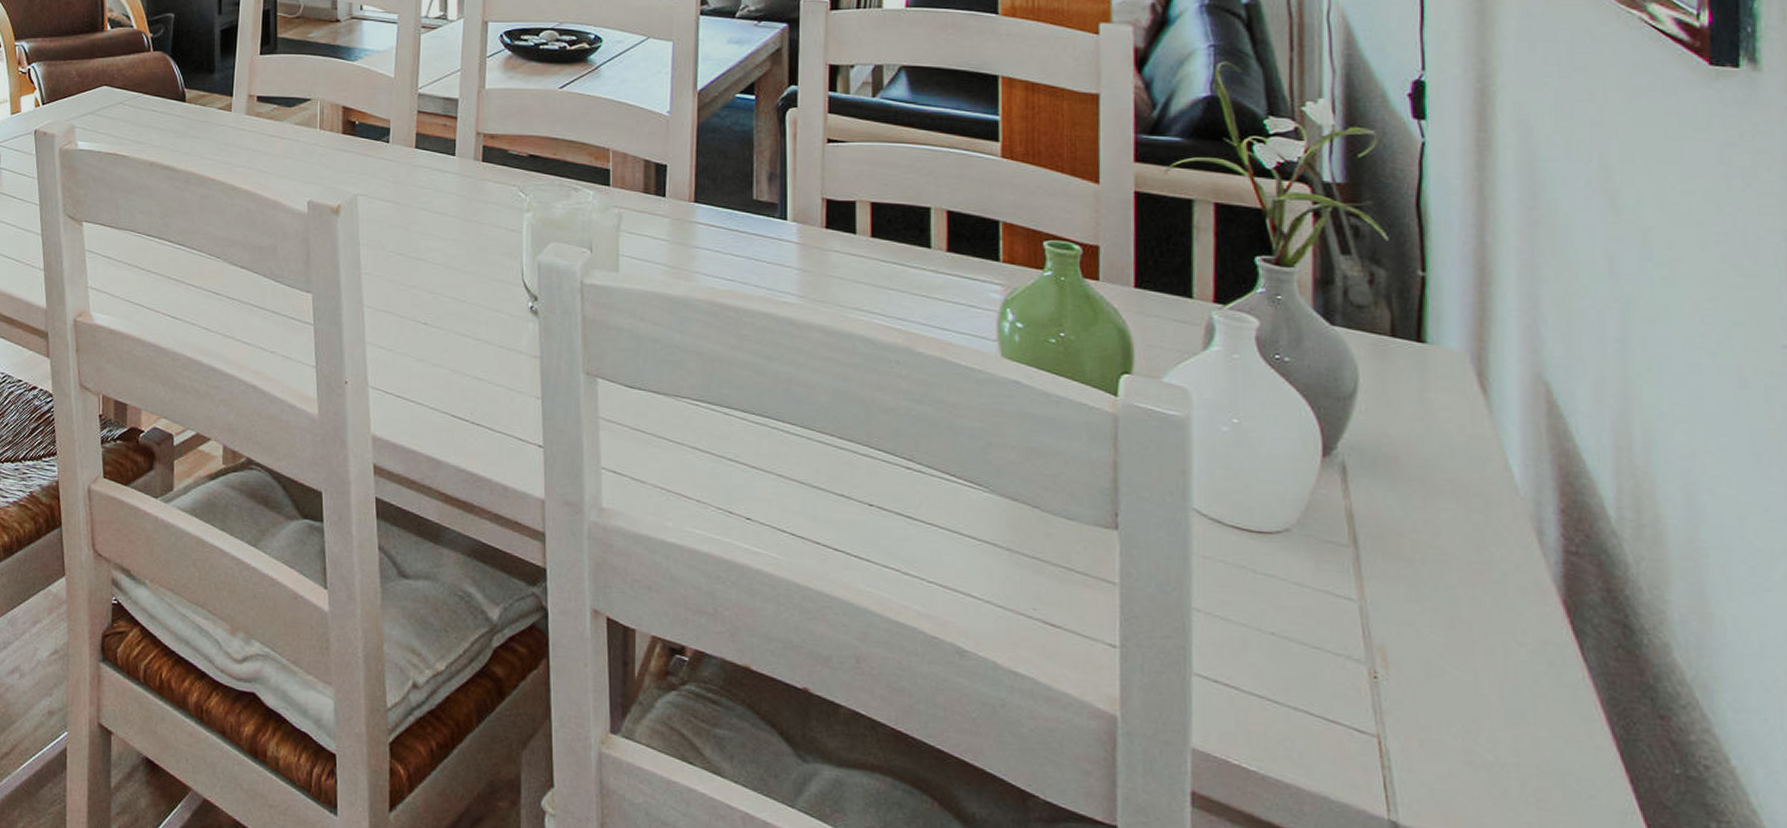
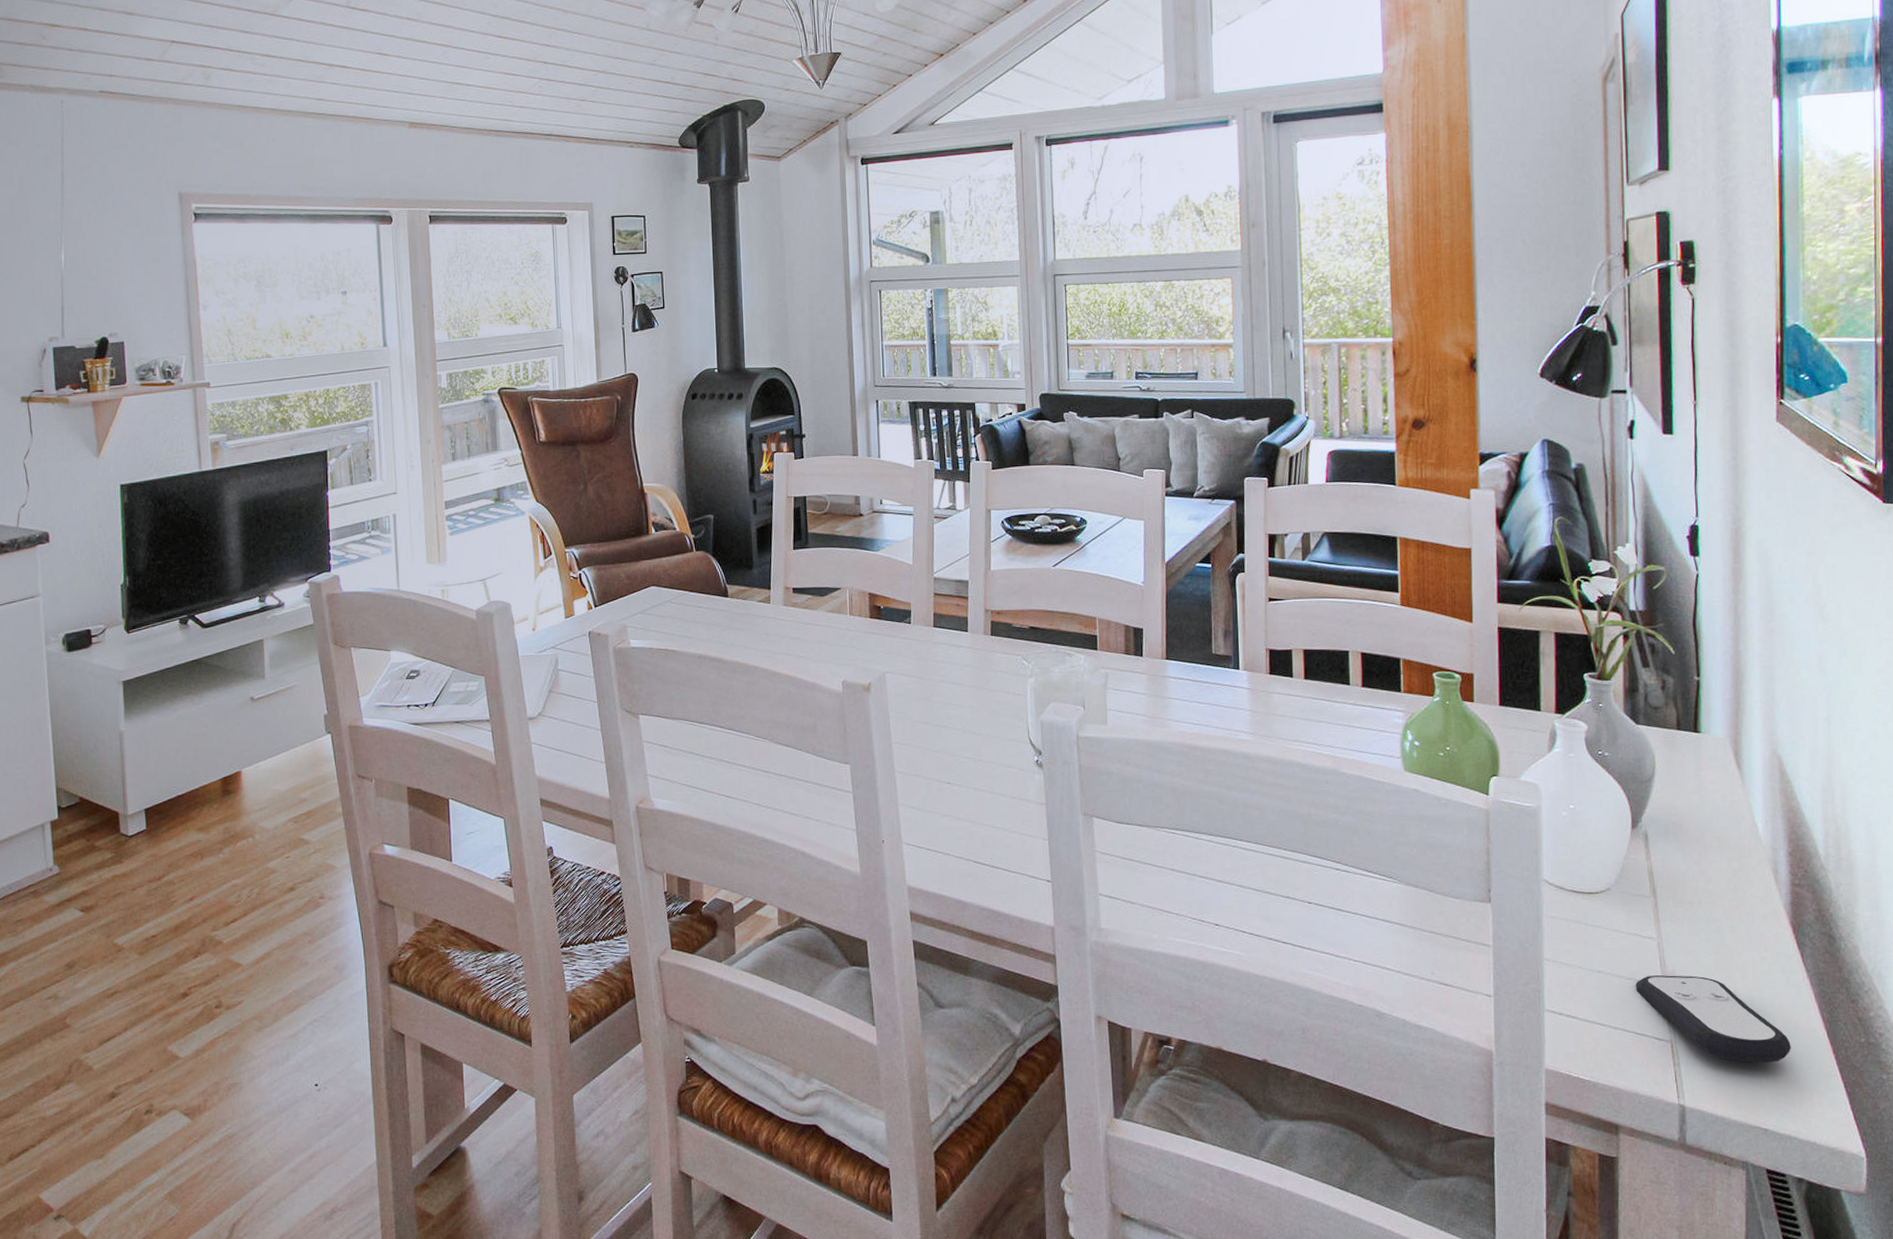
remote control: none [1326,647,1564,784] -> present [1635,975,1791,1063]

